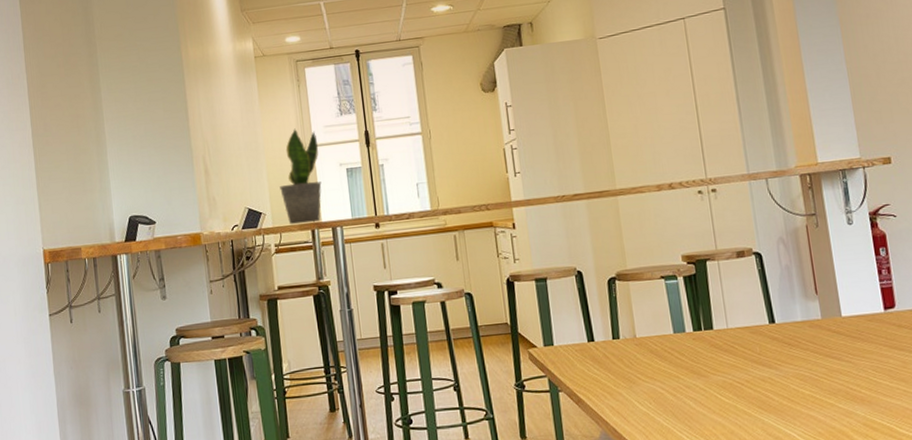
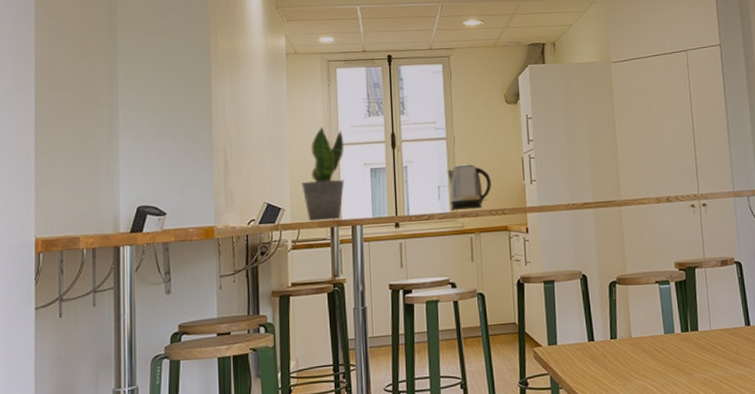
kettle: none [424,158,473,209] -> present [447,164,492,211]

